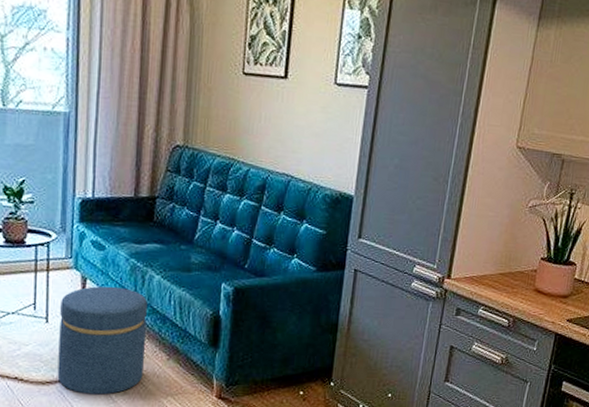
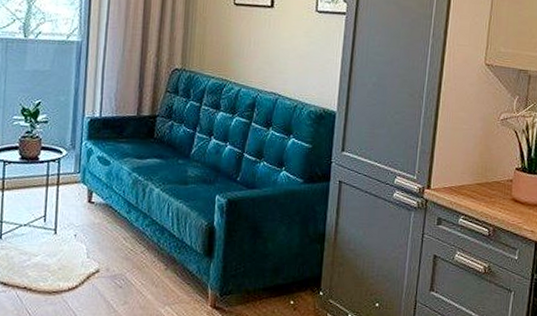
ottoman: present [57,286,148,395] -> none [63,199,148,304]

